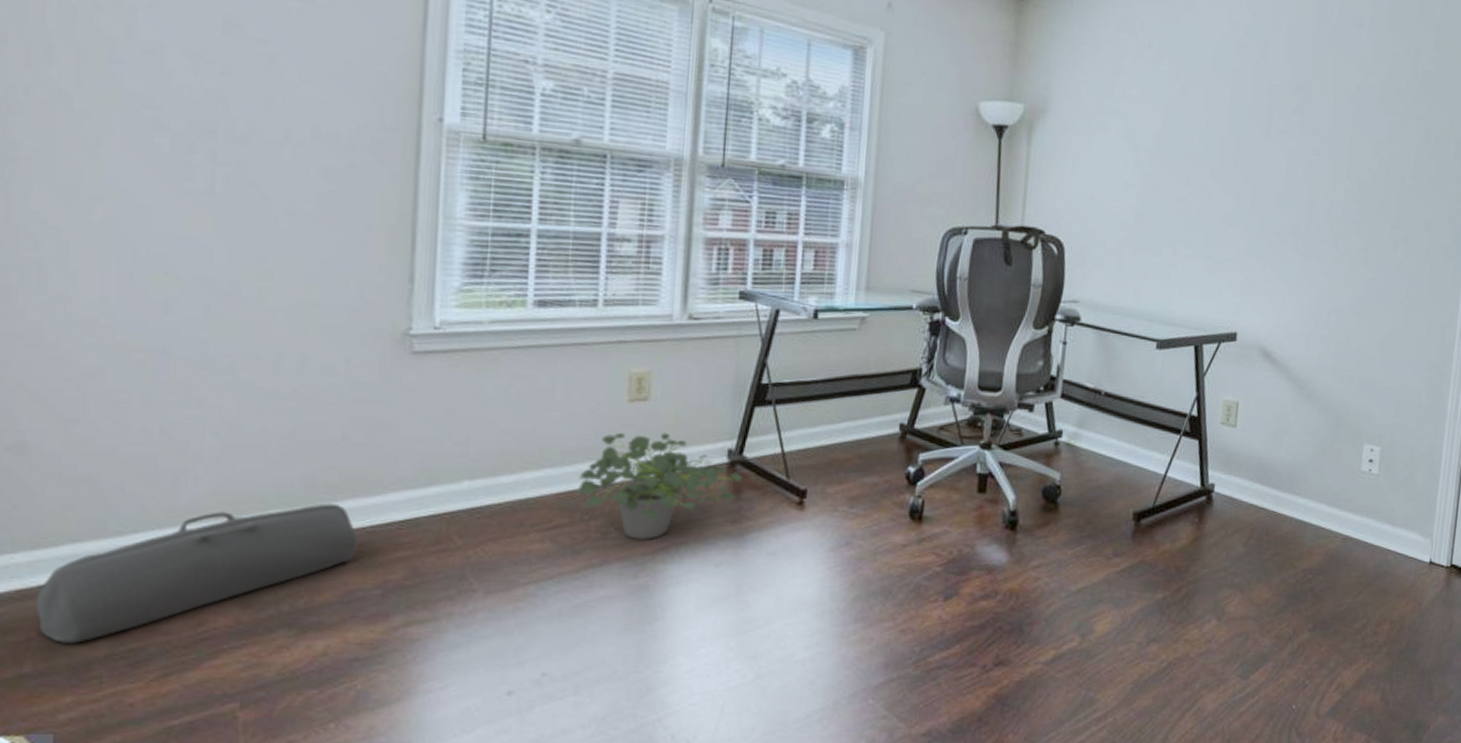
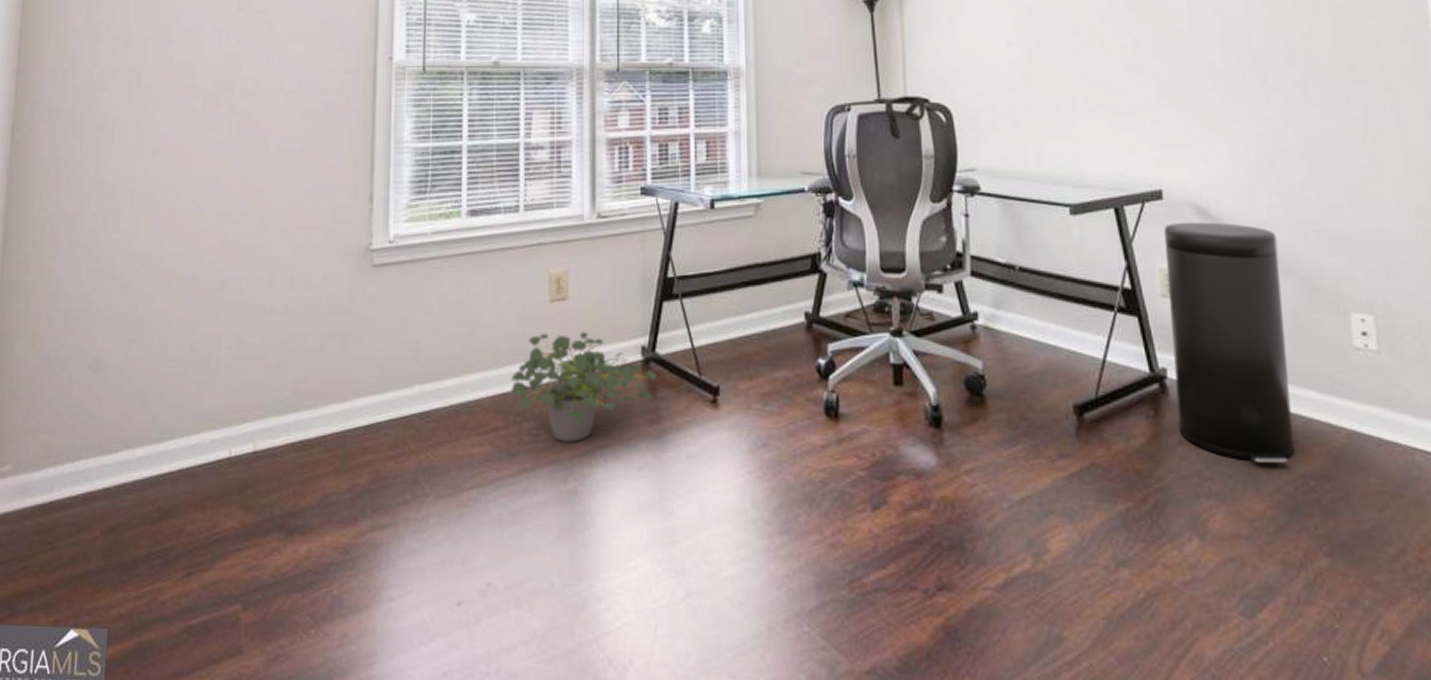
duffel bag: present [37,503,360,643] -> none [101,409,334,542]
pedal bin: none [1216,361,1321,562] -> present [1163,222,1295,464]

